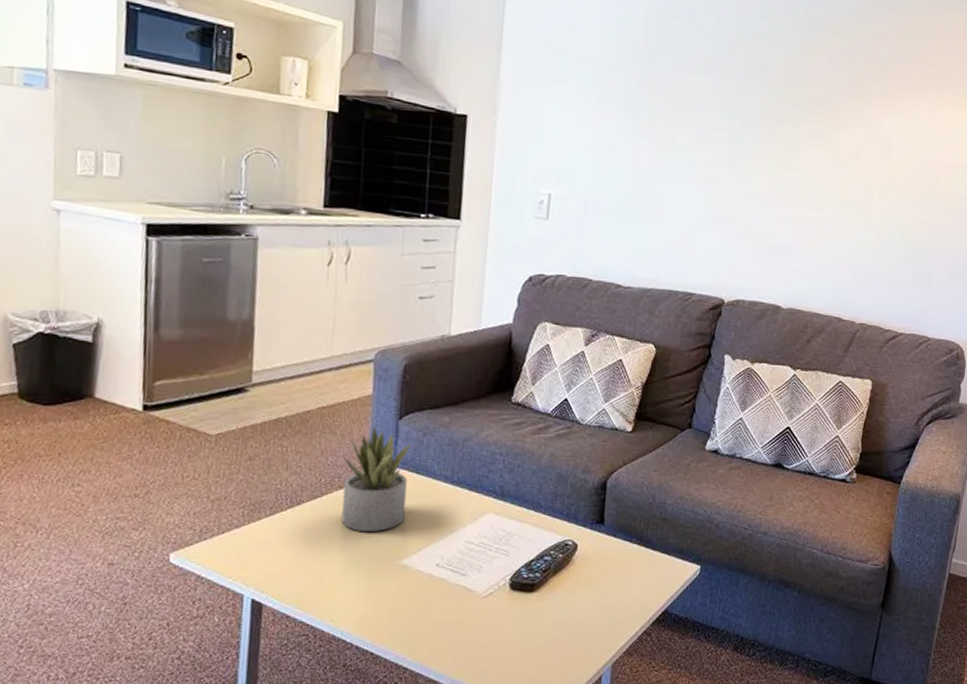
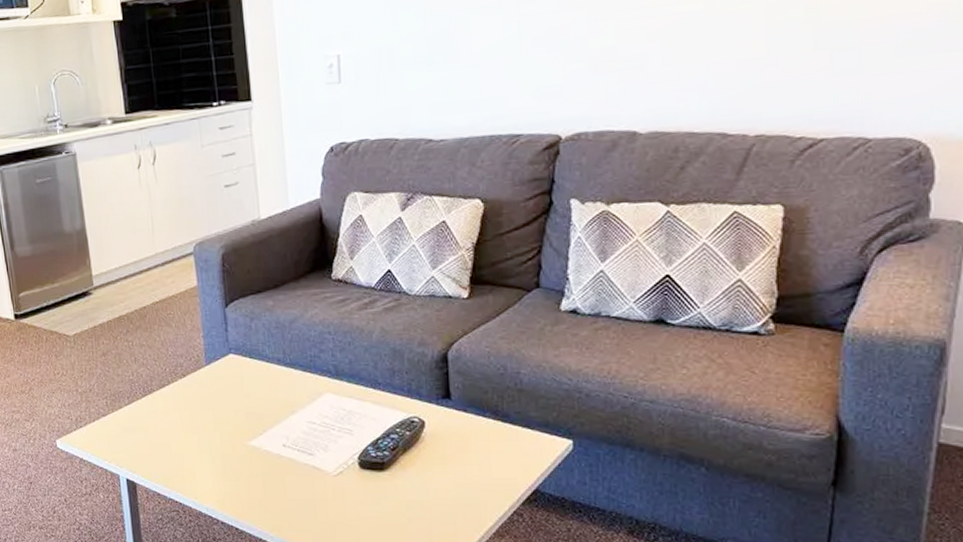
succulent plant: present [341,425,411,532] -> none [182,315,246,415]

